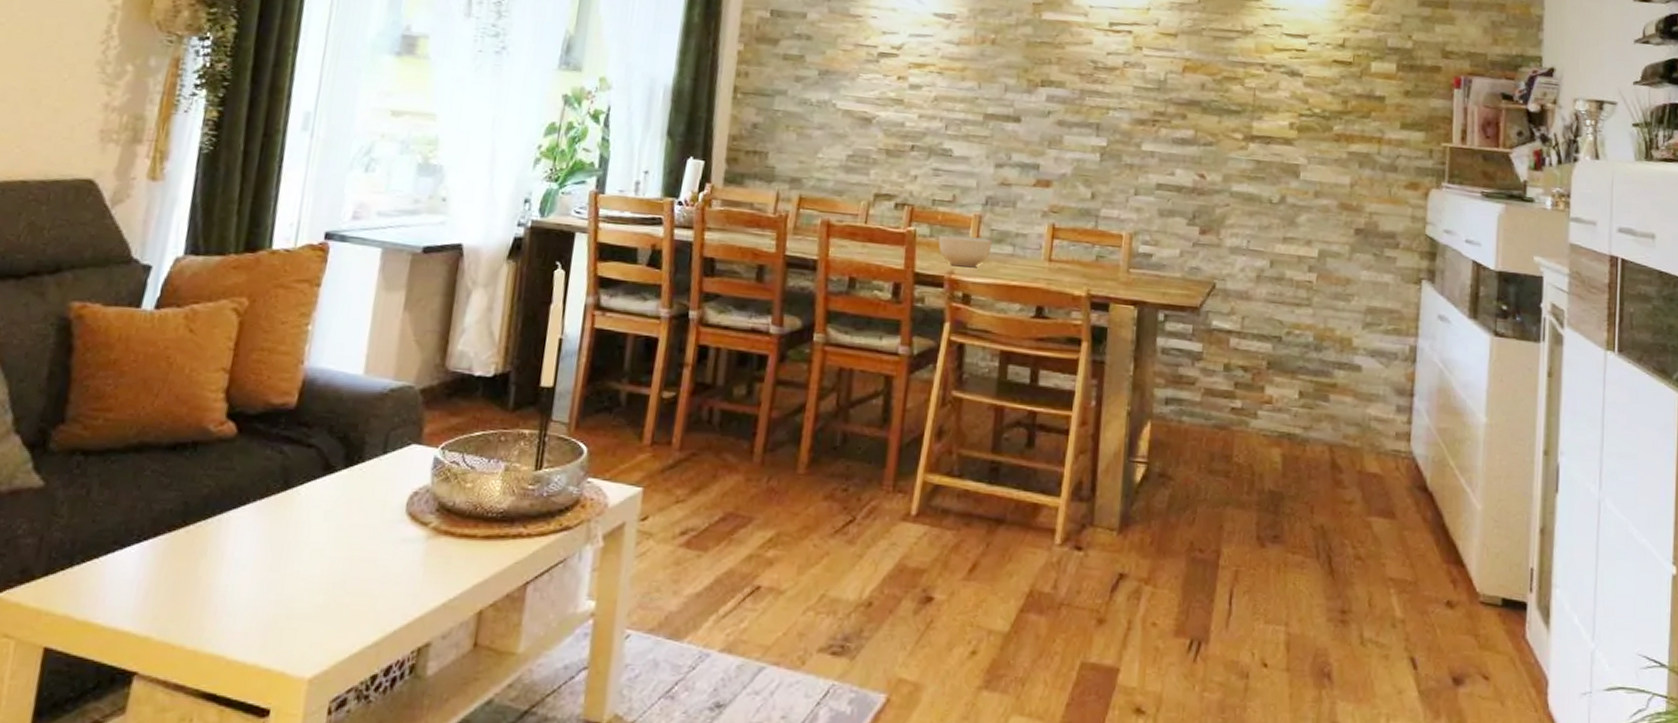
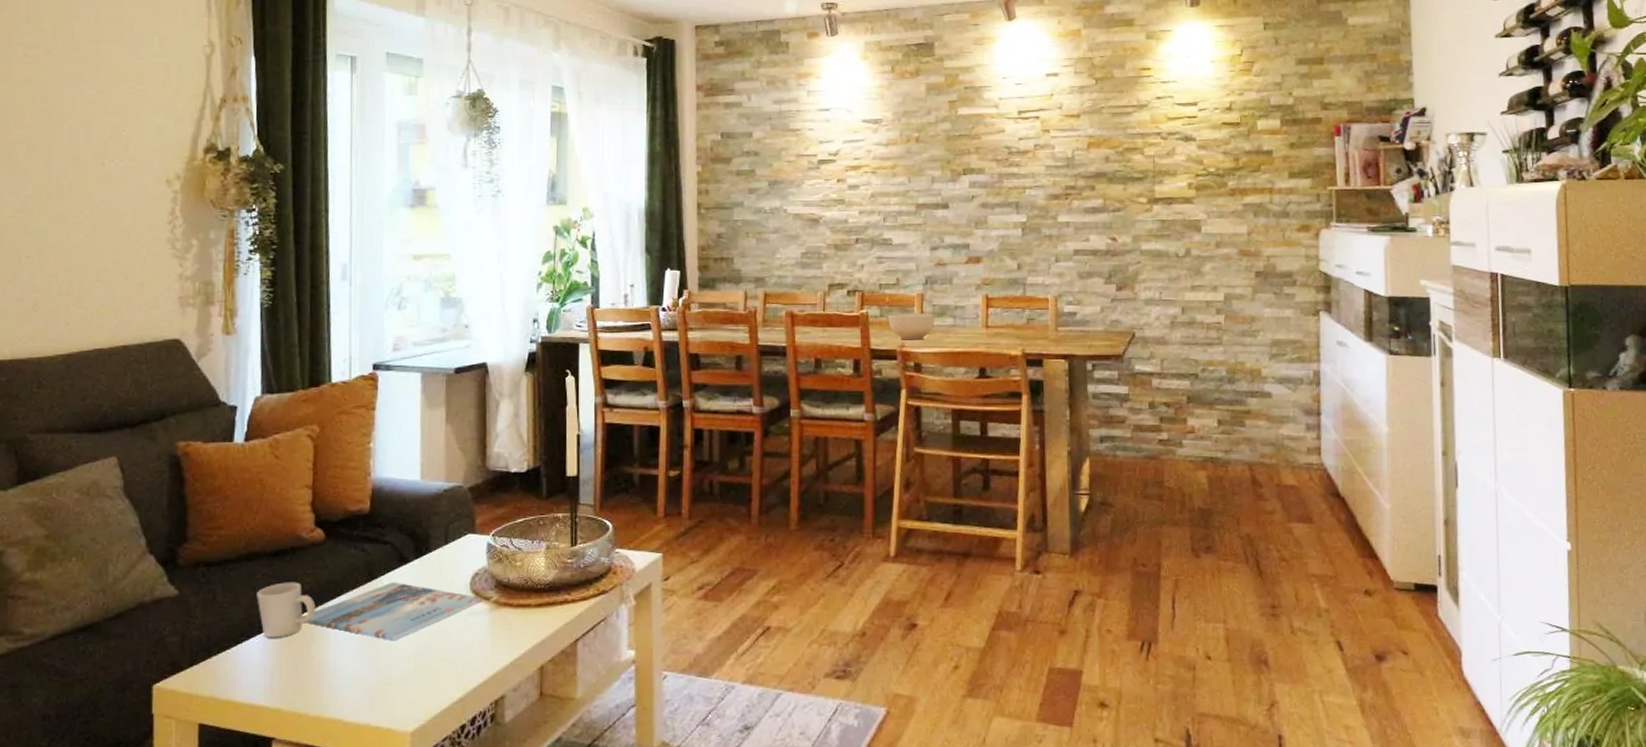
mug: none [140,482,214,550] -> present [256,582,316,638]
magazine: none [197,494,420,566] -> present [305,582,483,641]

